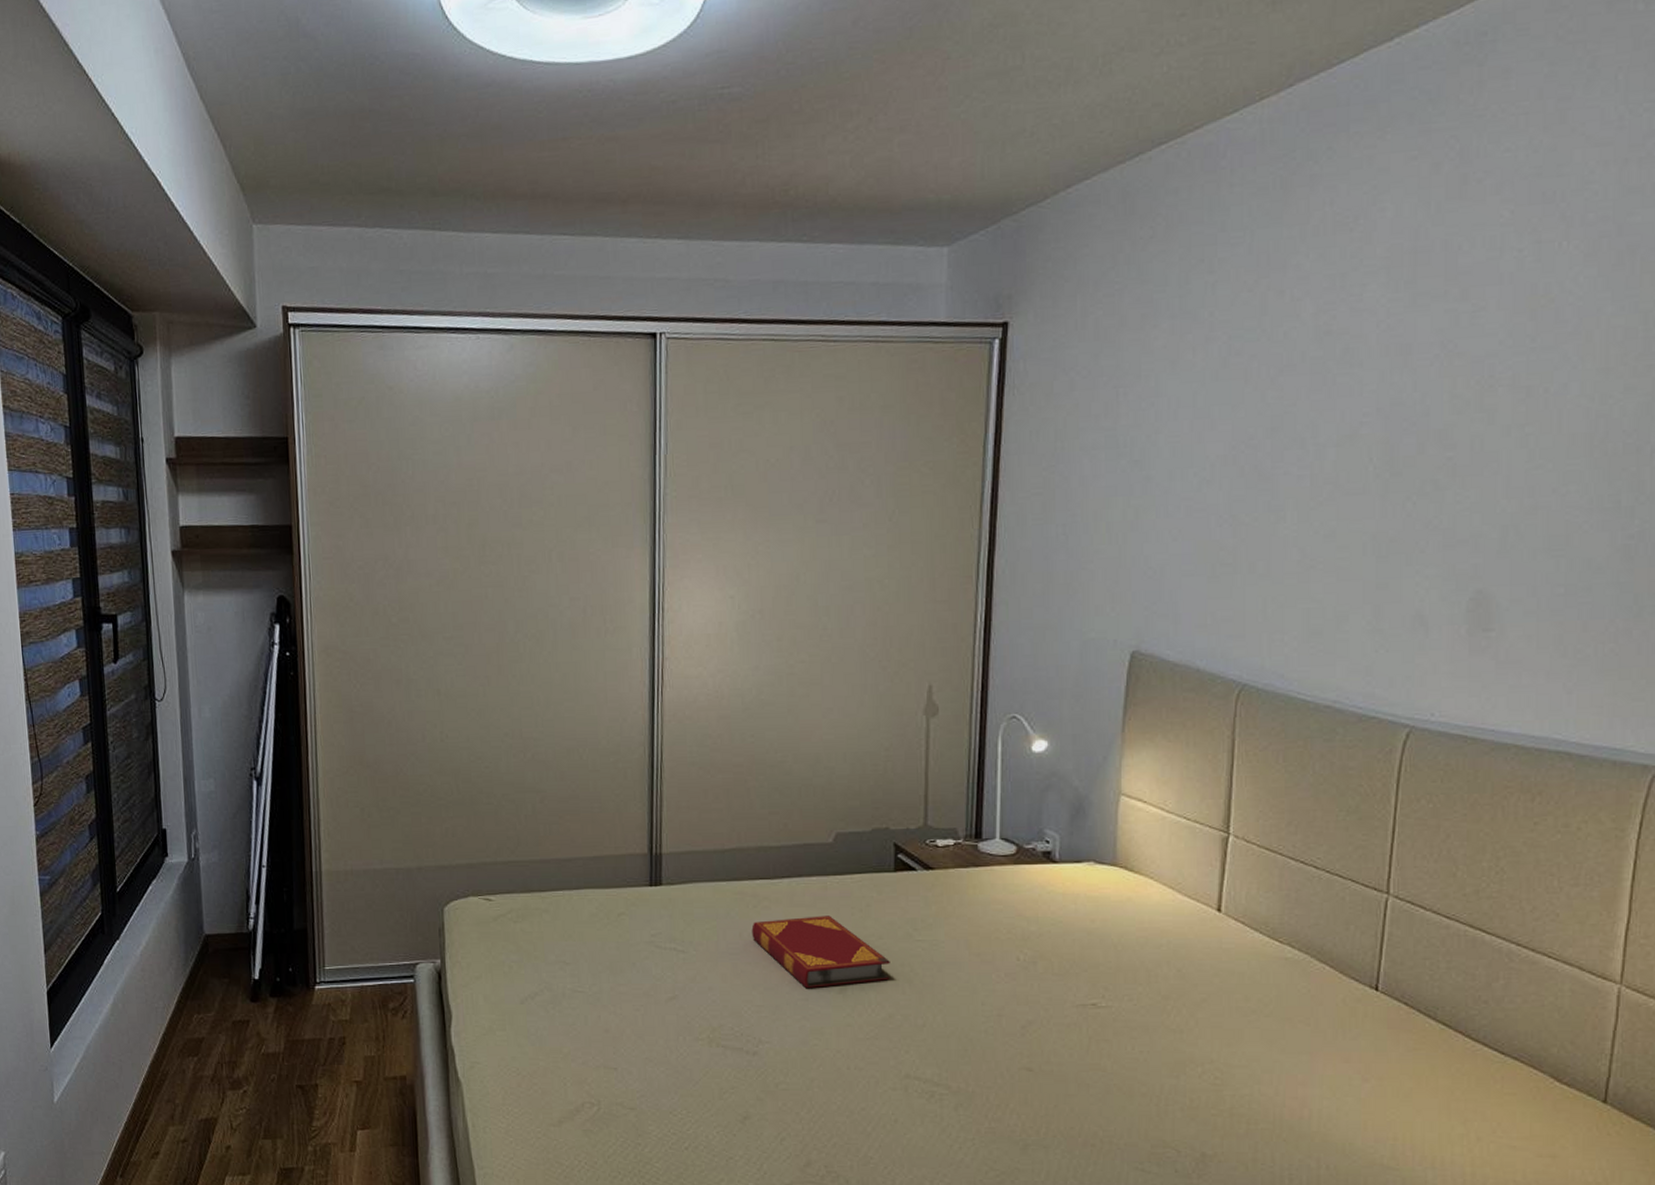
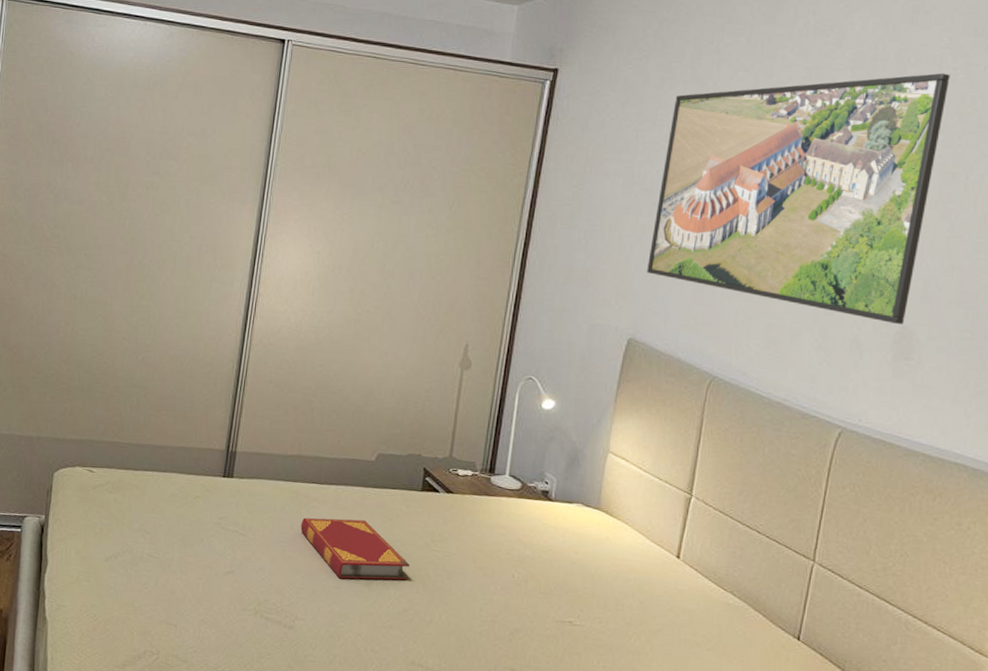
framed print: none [1147,257,1515,590] -> present [647,73,950,325]

